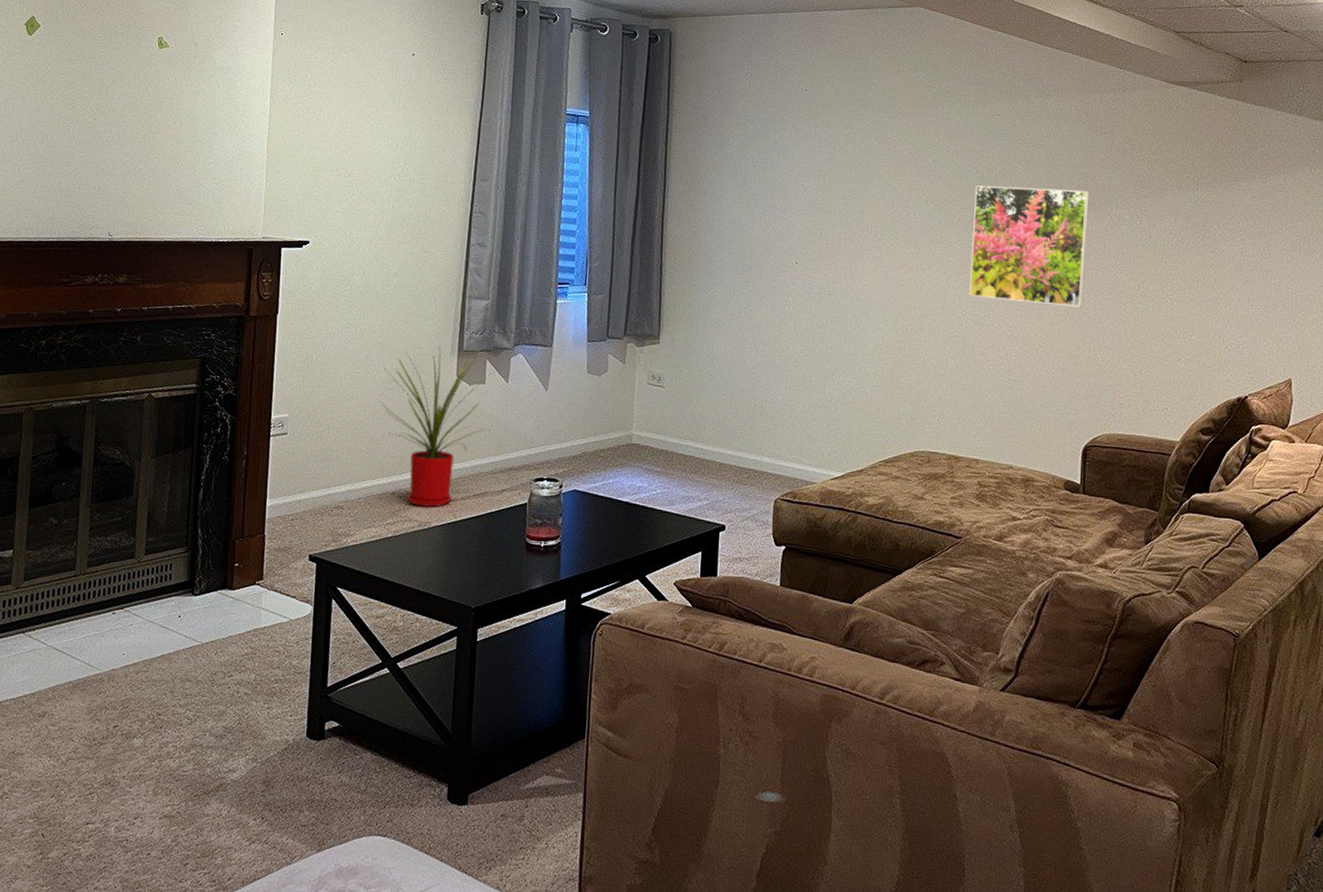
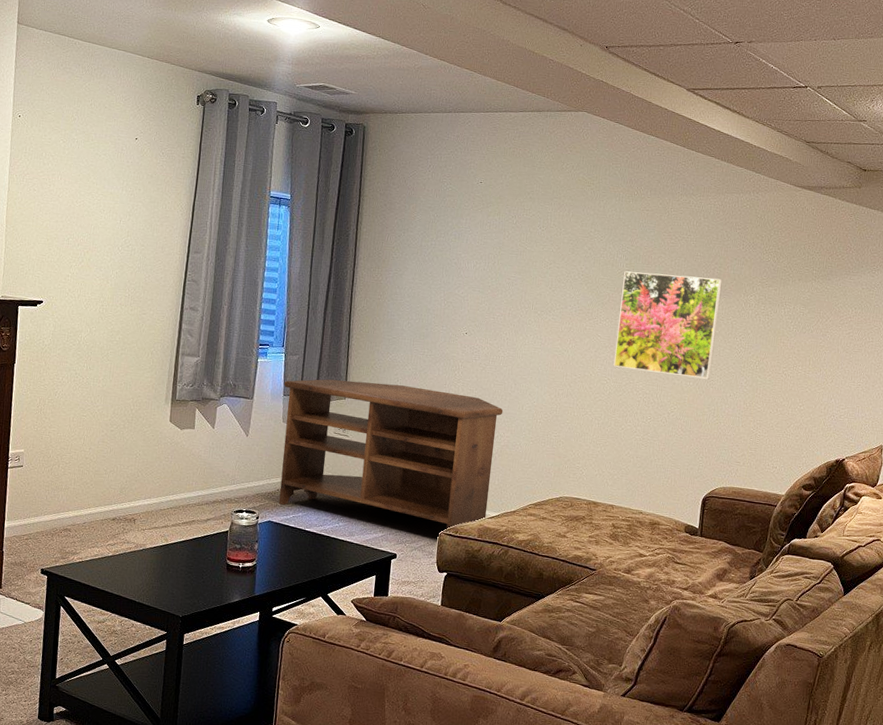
house plant: present [382,345,493,508] -> none [105,394,201,532]
tv stand: none [585,321,843,495] -> present [278,379,503,530]

